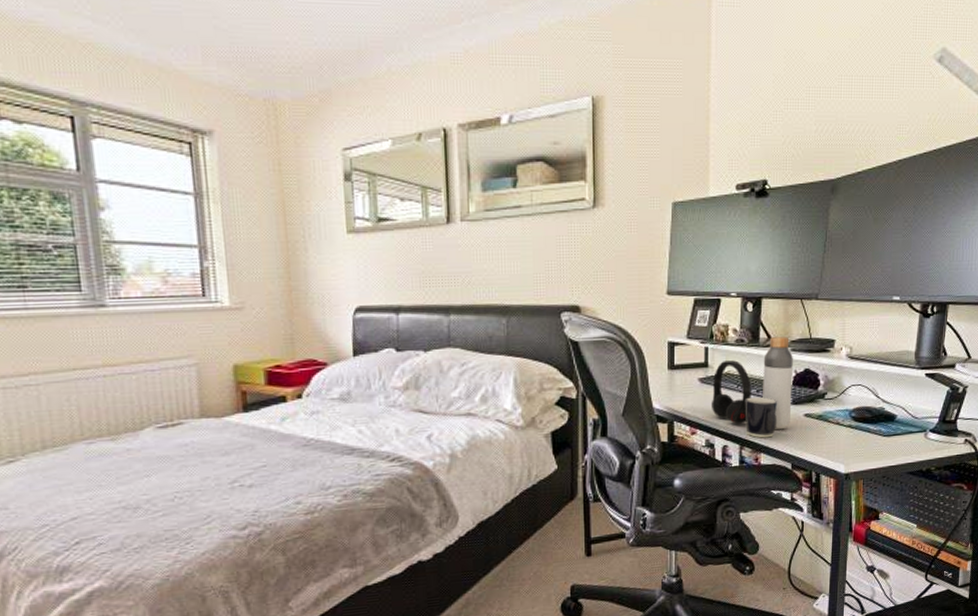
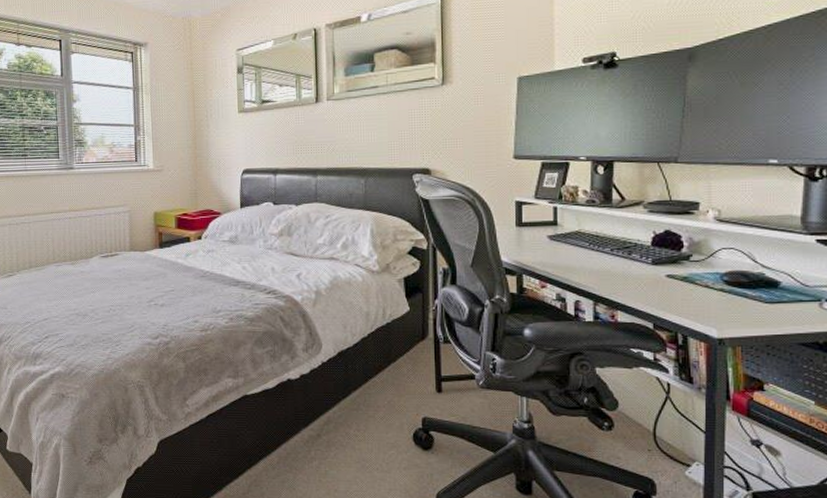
headphones: present [711,360,751,424] -> none [561,220,605,280]
mug: present [744,396,778,438] -> none [598,255,635,296]
bottle: present [763,336,793,430] -> none [617,197,651,289]

